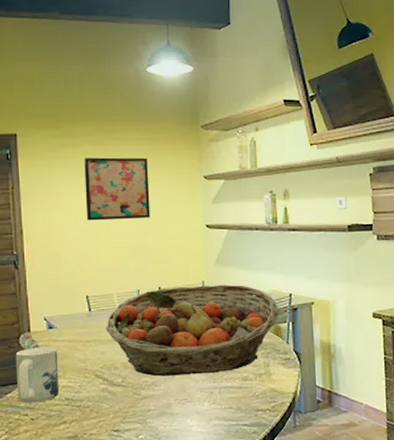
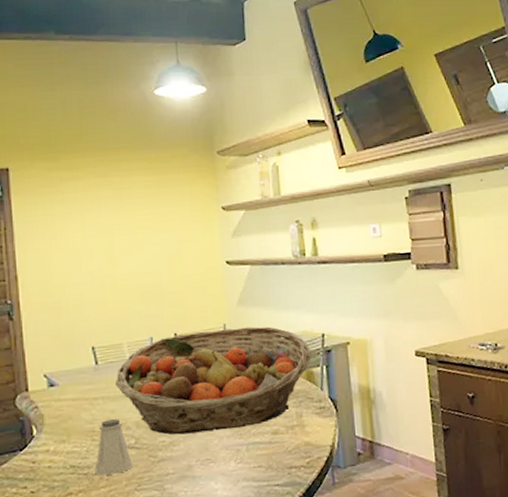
mug: present [15,347,60,403] -> none [11,407,63,474]
wall art: present [84,157,150,221] -> none [86,189,163,262]
saltshaker: none [86,360,119,408] -> present [95,419,132,476]

